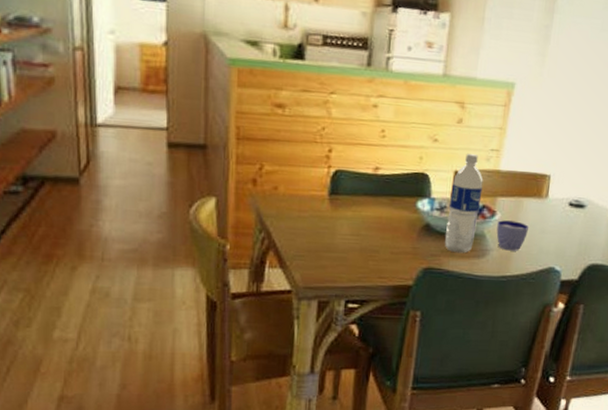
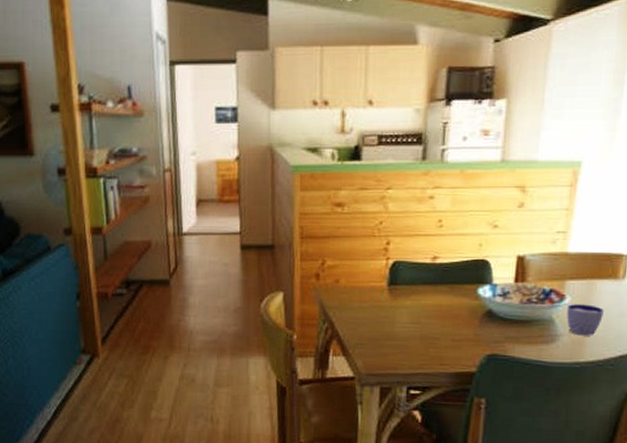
water bottle: present [444,153,483,254] -> none [508,236,550,339]

